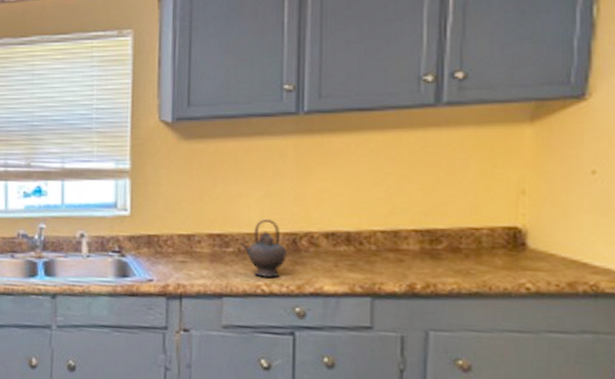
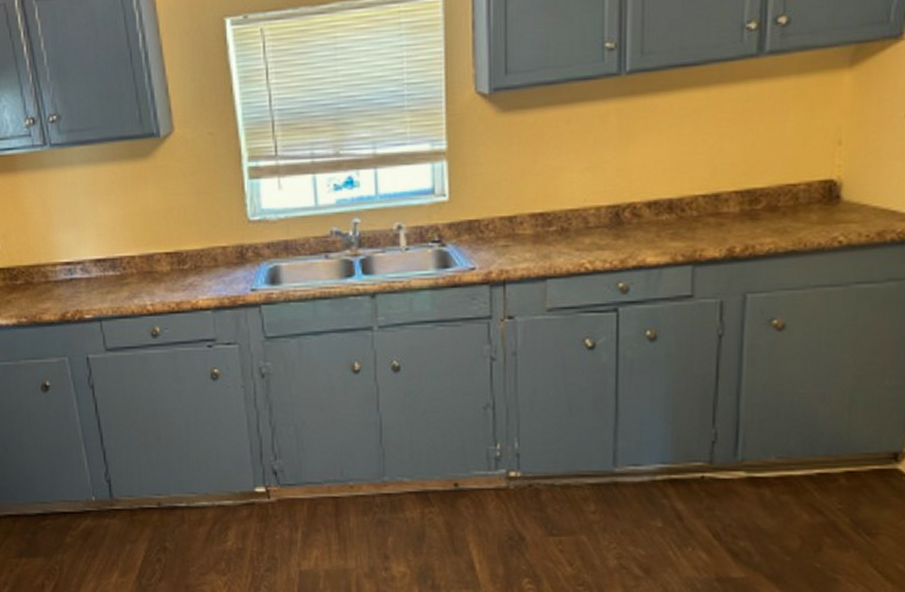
teapot: present [240,219,287,277] -> none [563,193,610,254]

